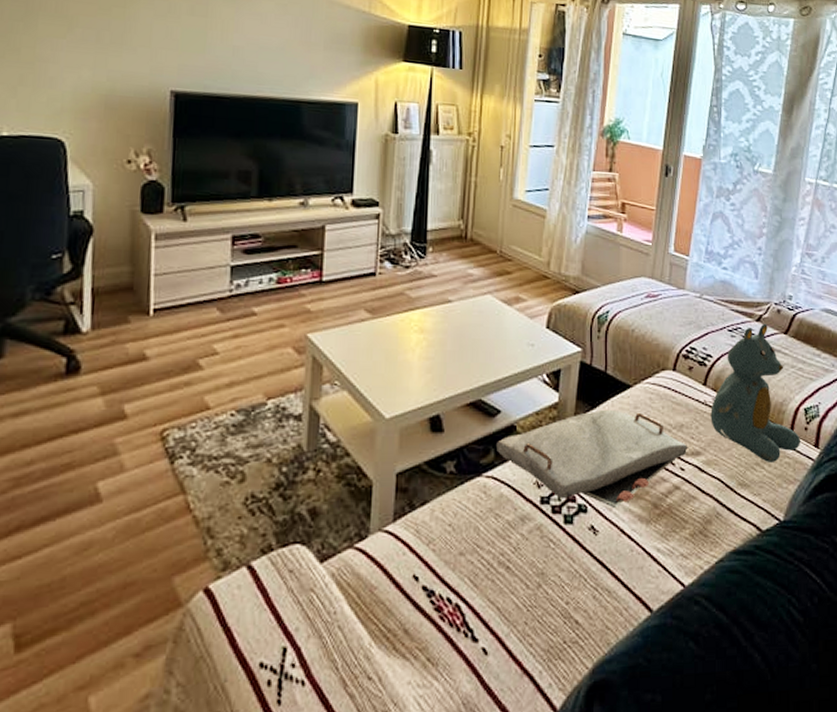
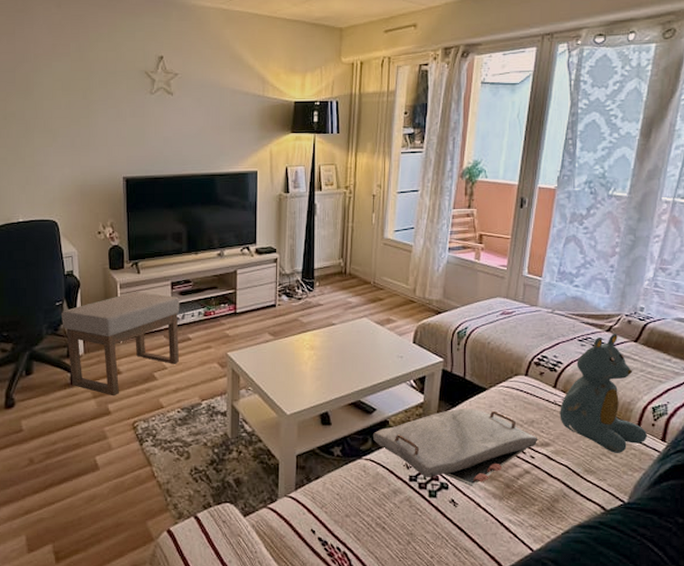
ottoman: none [58,246,243,393] -> present [62,292,180,397]

